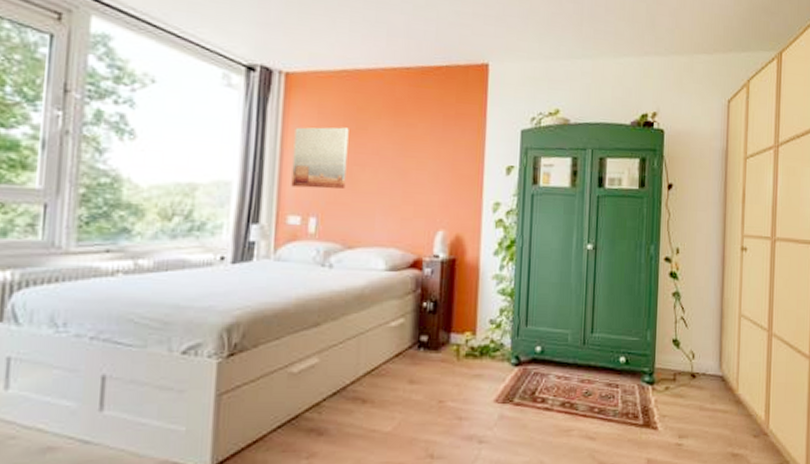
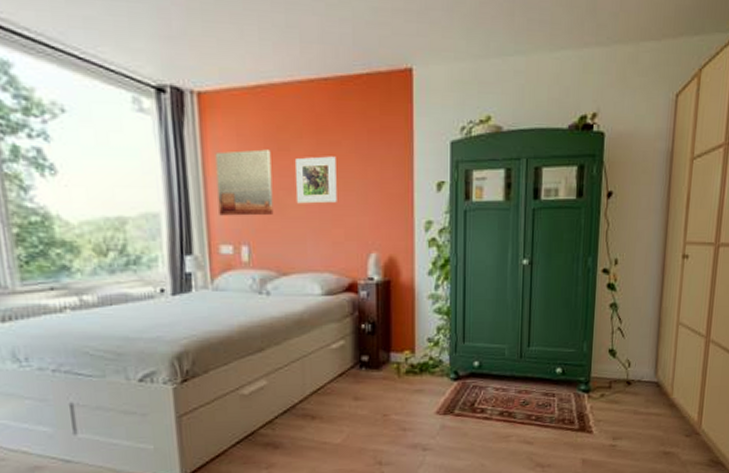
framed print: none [368,136,411,181] -> present [295,156,337,204]

